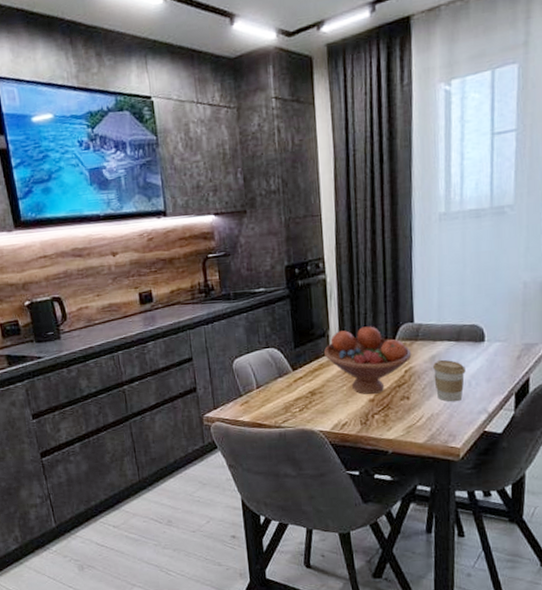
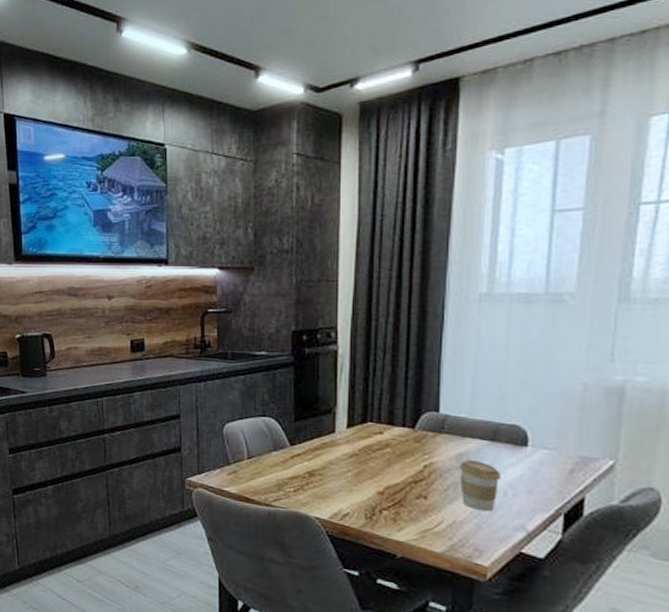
fruit bowl: present [324,326,412,395] -> none [329,408,434,487]

